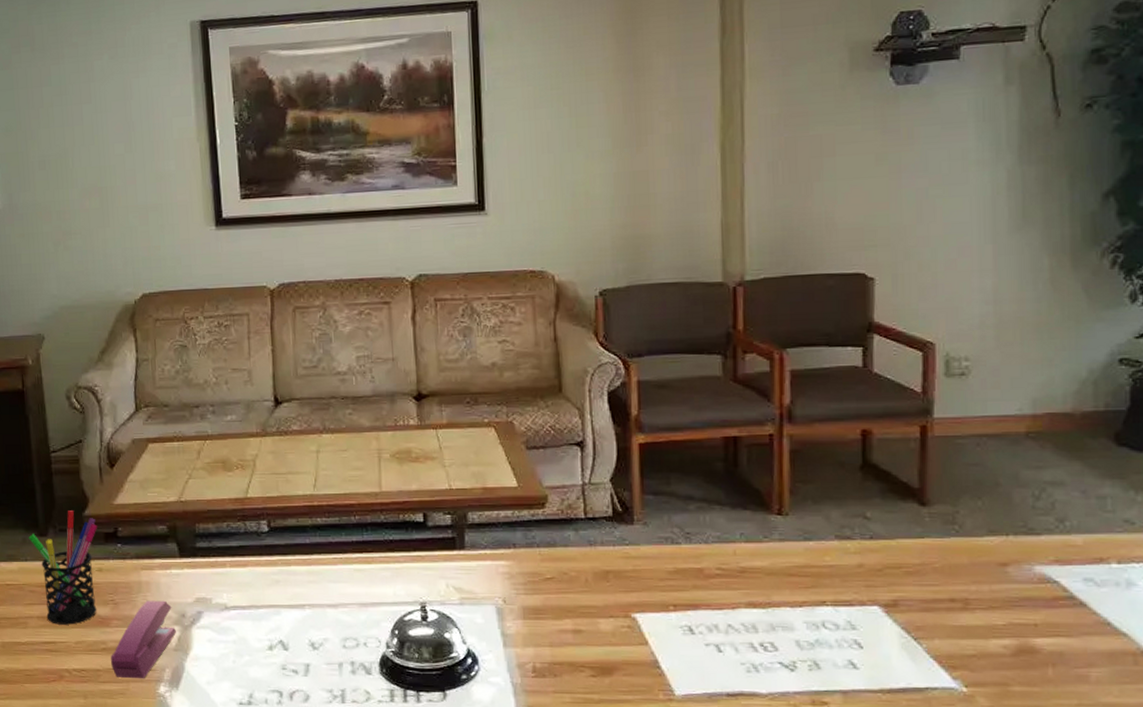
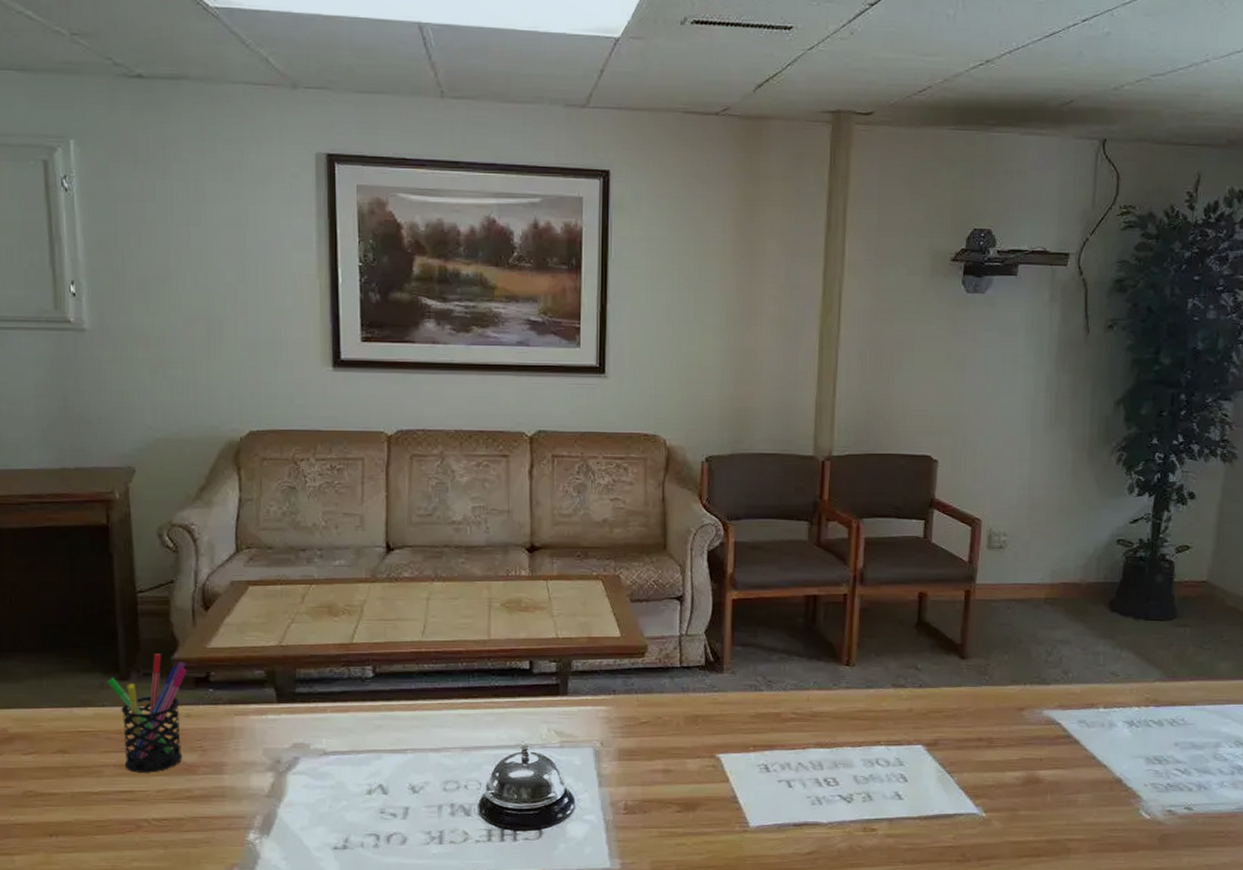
stapler: present [111,600,176,679] -> none [196,746,270,827]

